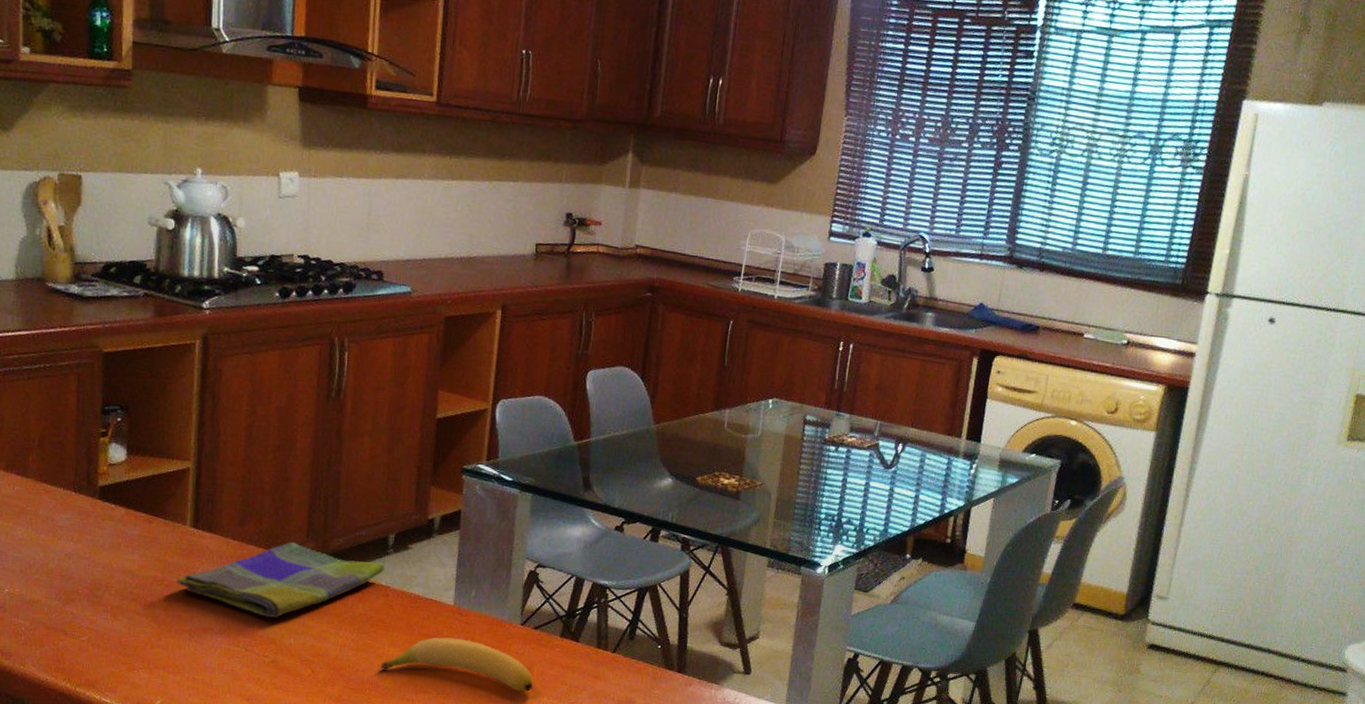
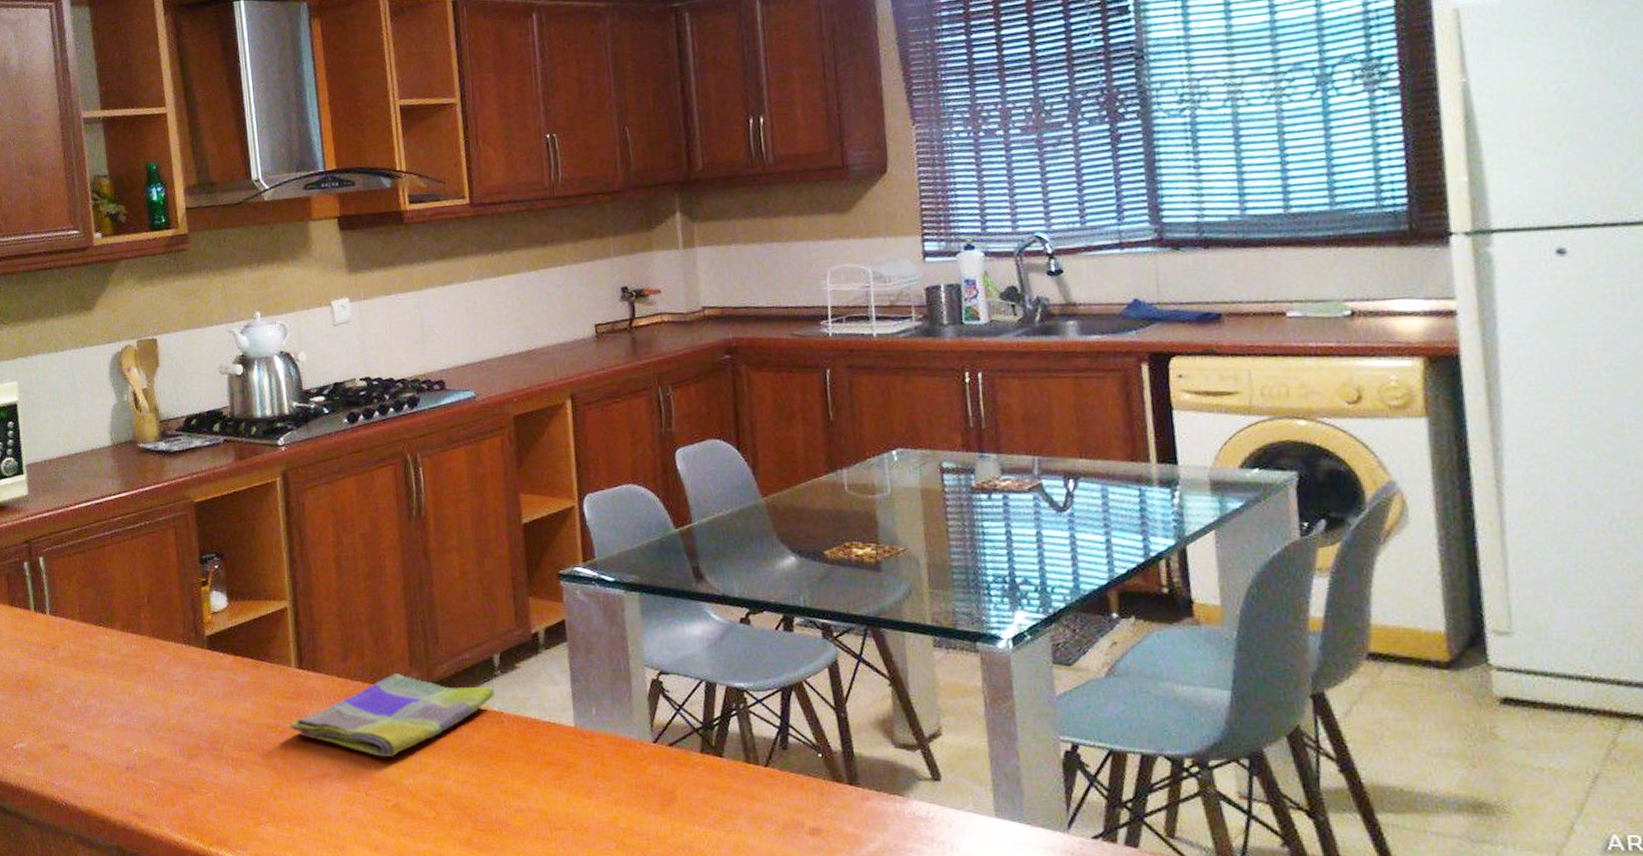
banana: present [380,637,534,693] -> none [507,764,681,822]

